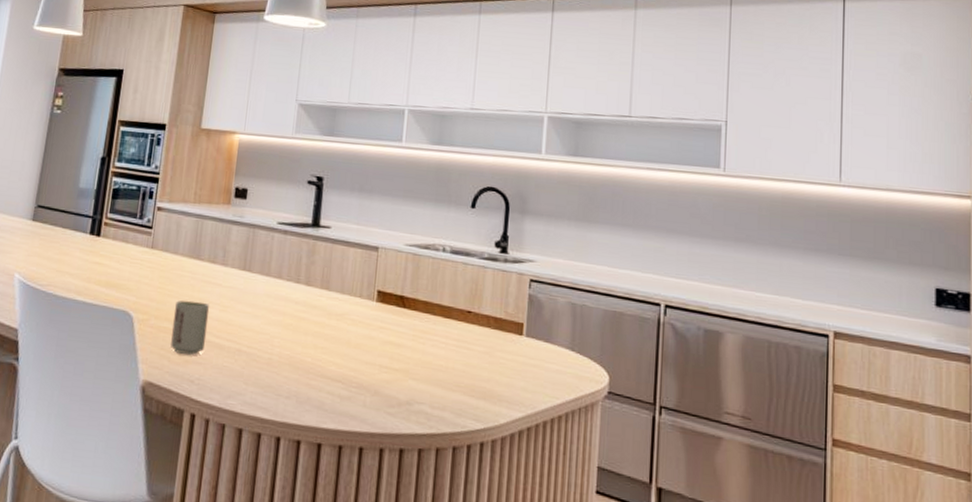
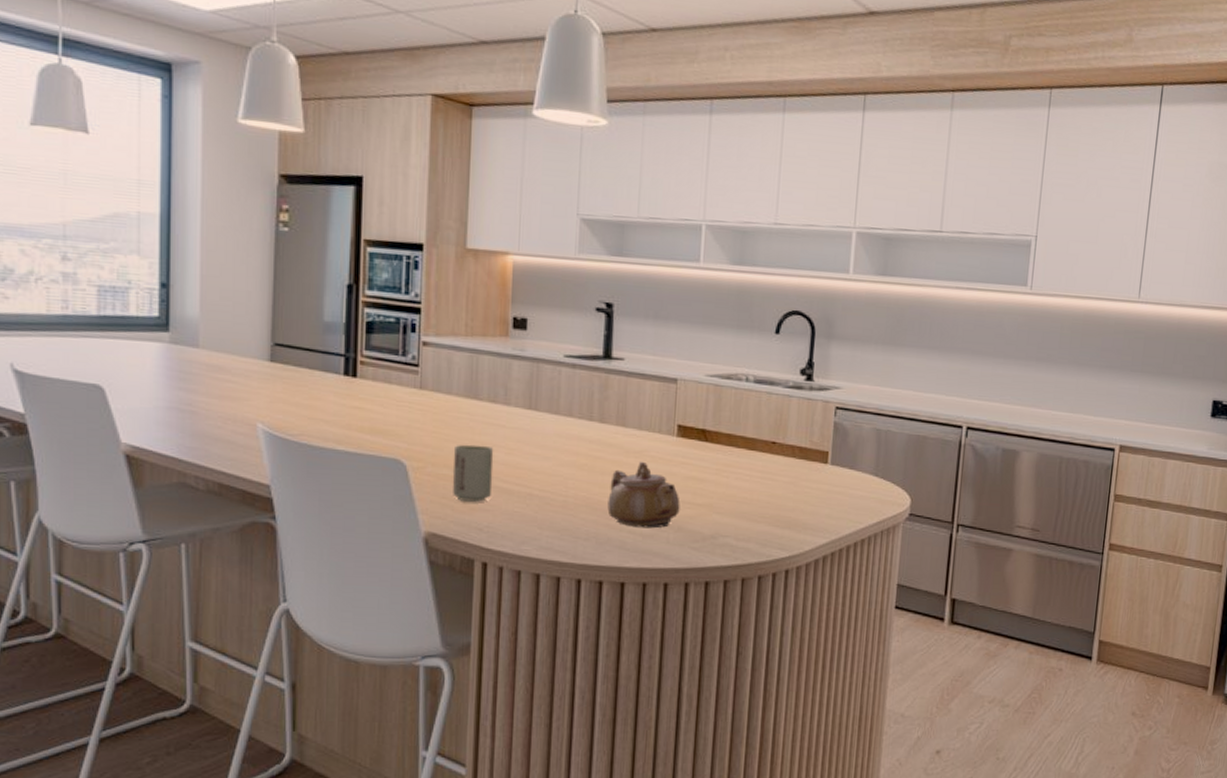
teapot: none [308,323,378,391] -> present [607,461,680,529]

